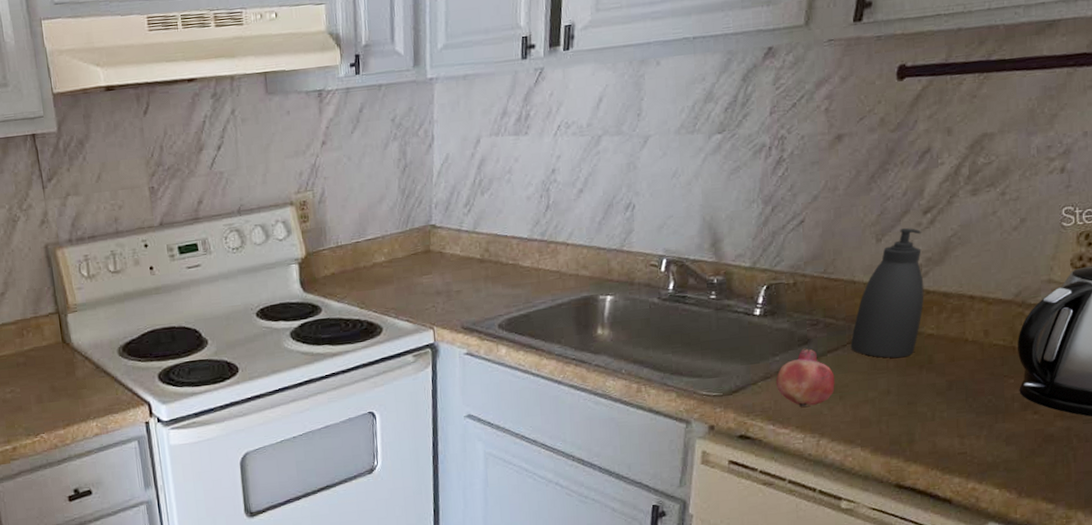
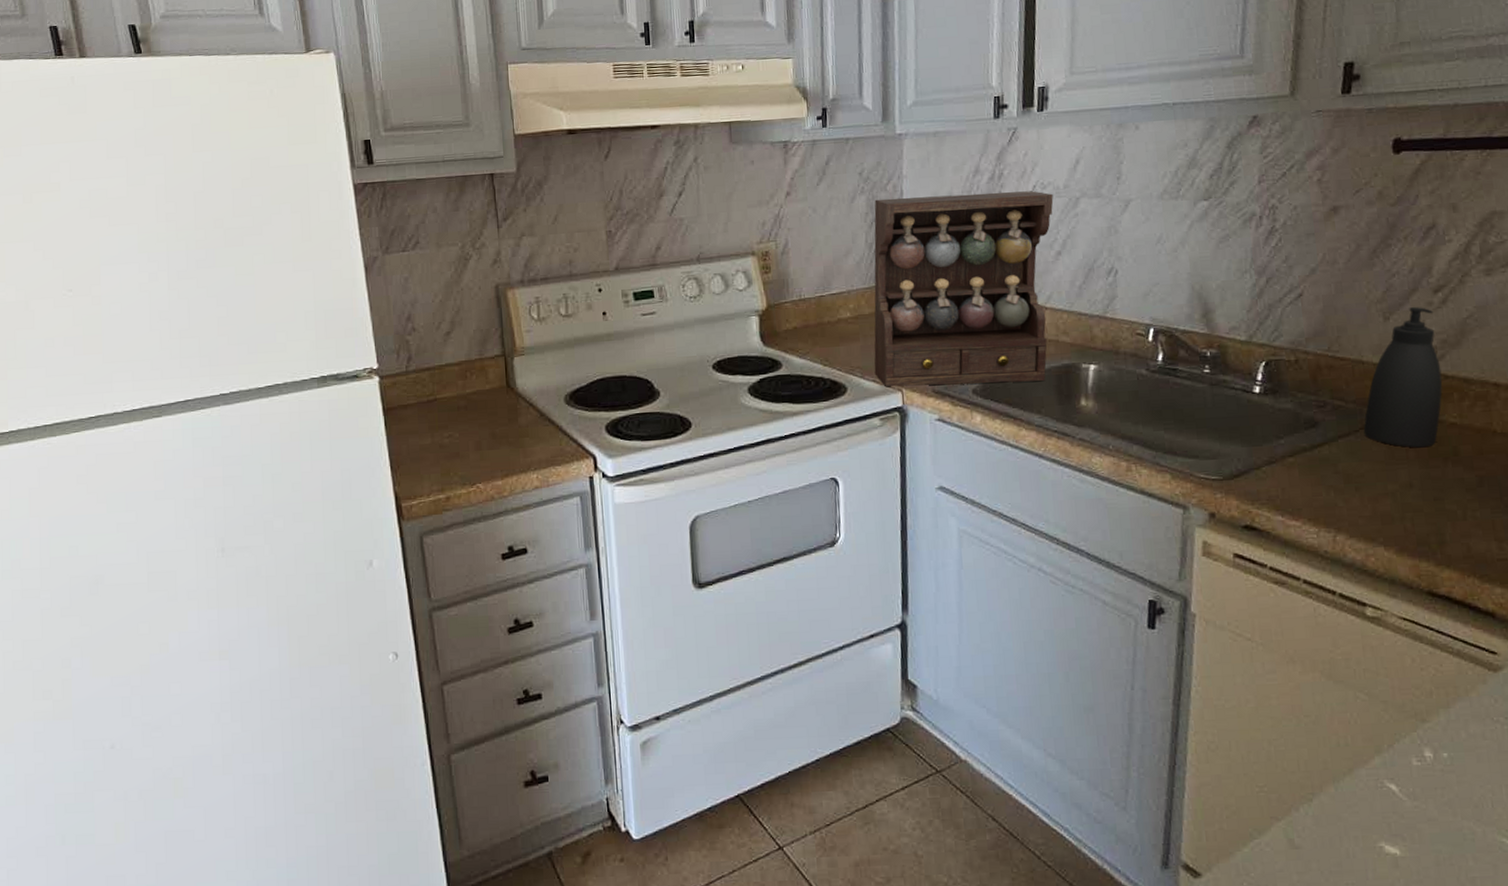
spice rack: none [406,130,577,326] -> present [874,191,1054,387]
fruit: present [775,348,835,407] -> none [1281,431,1350,497]

